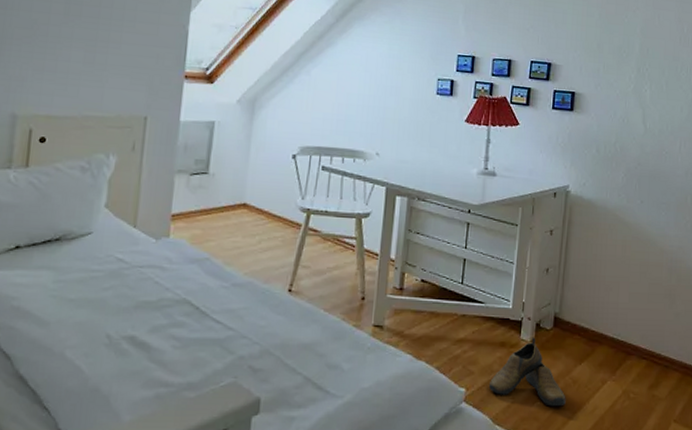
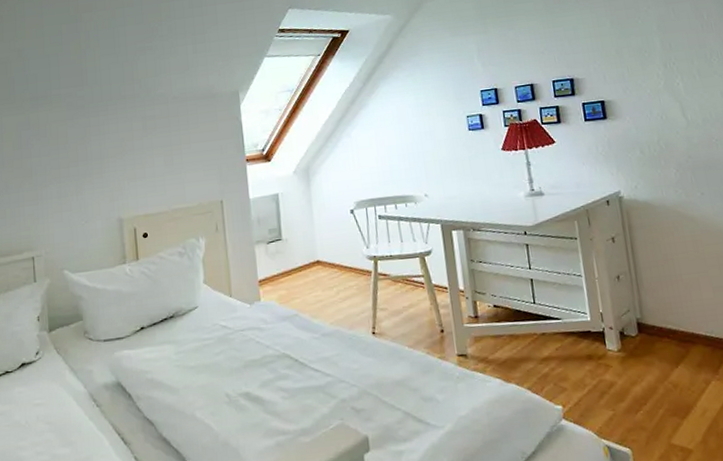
shoe: present [489,337,566,407] -> none [585,346,671,414]

